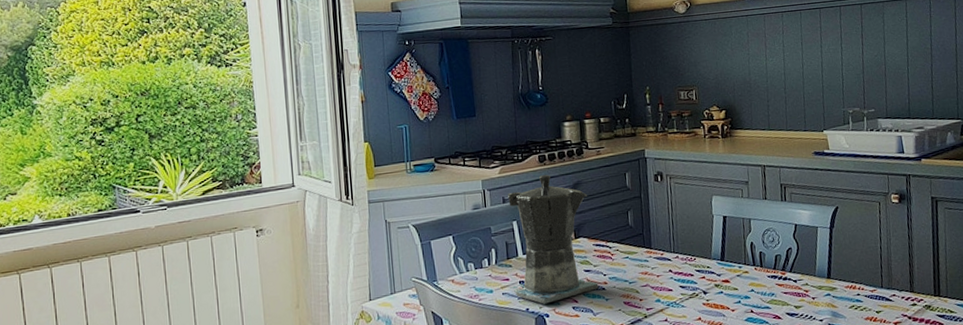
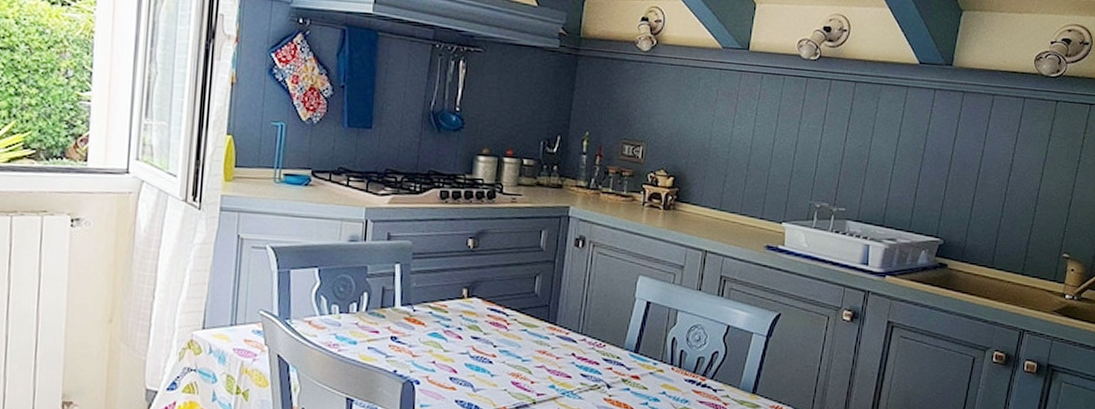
coffee maker: present [508,174,599,304] -> none [377,214,491,369]

